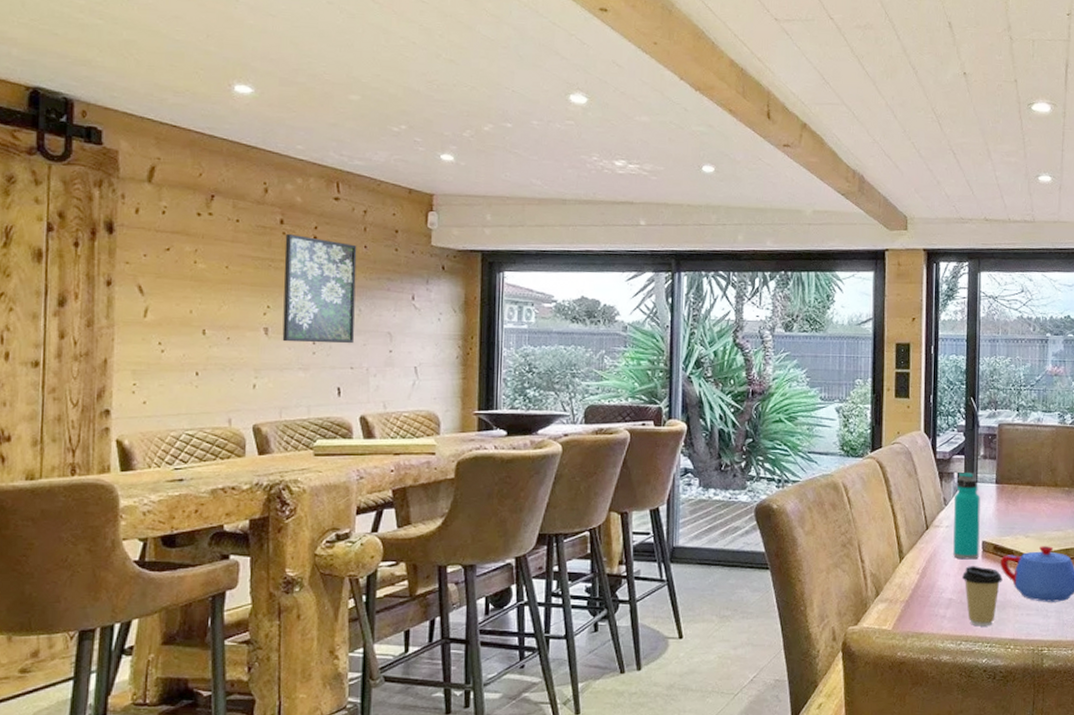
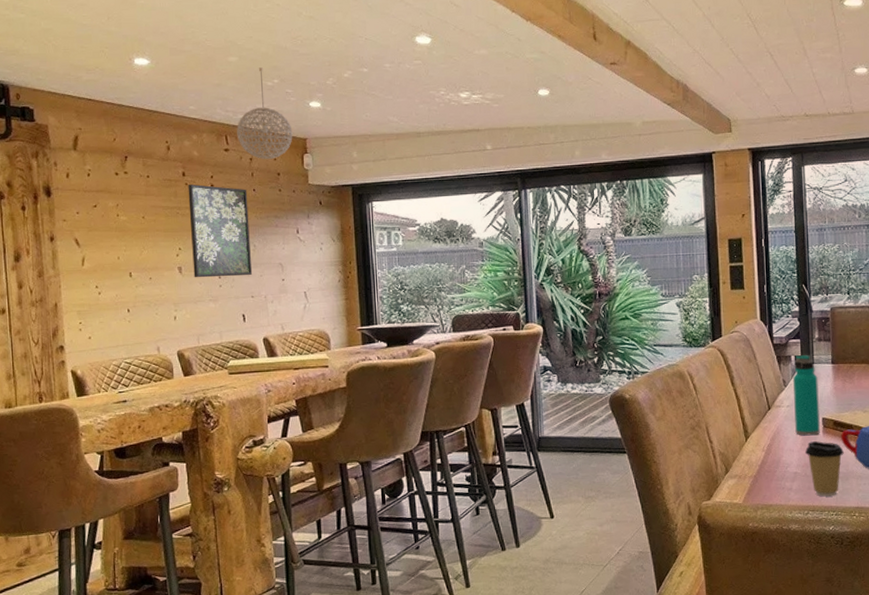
pendant light: none [351,110,418,215] -> present [237,67,293,160]

